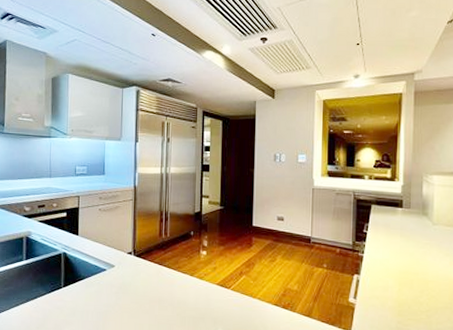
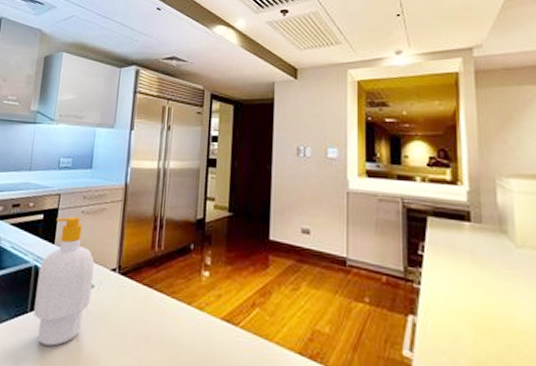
soap bottle: none [66,213,114,311] -> present [33,216,95,346]

